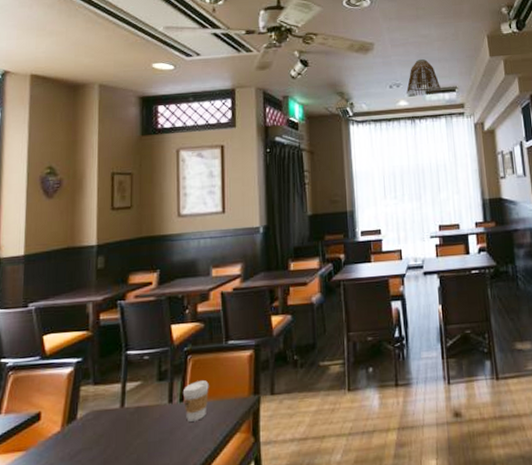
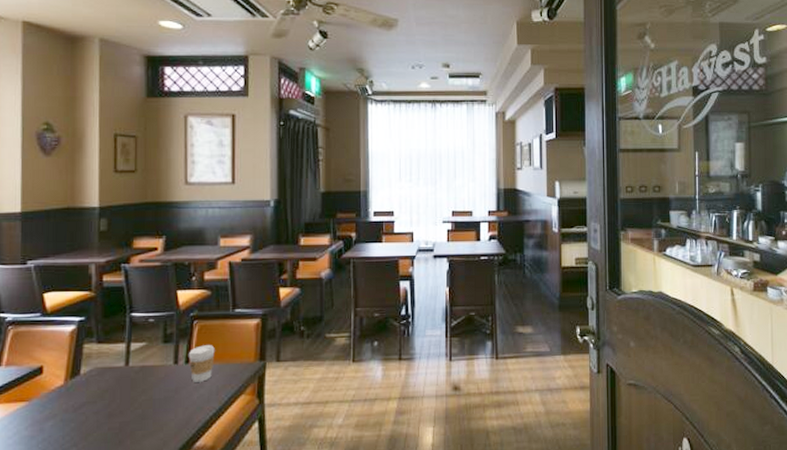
lamp shade: present [406,59,442,96] -> none [429,41,465,80]

